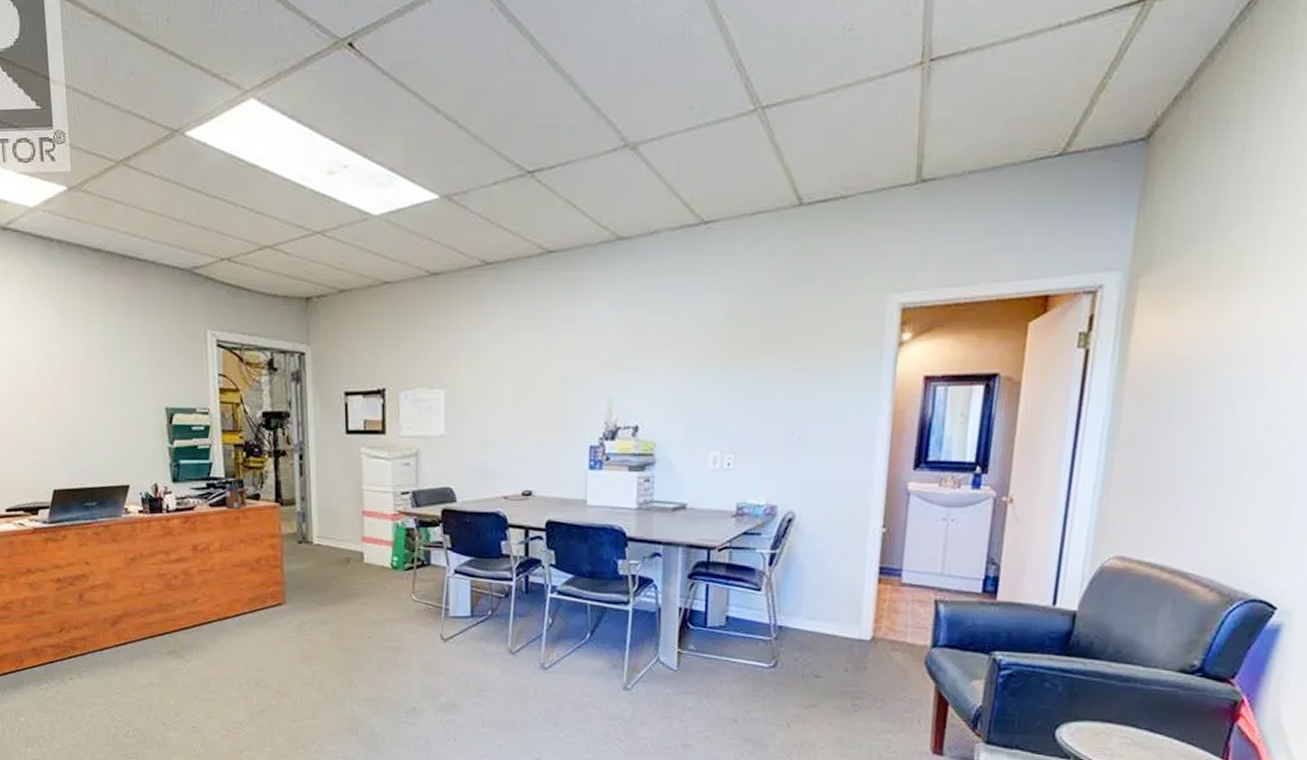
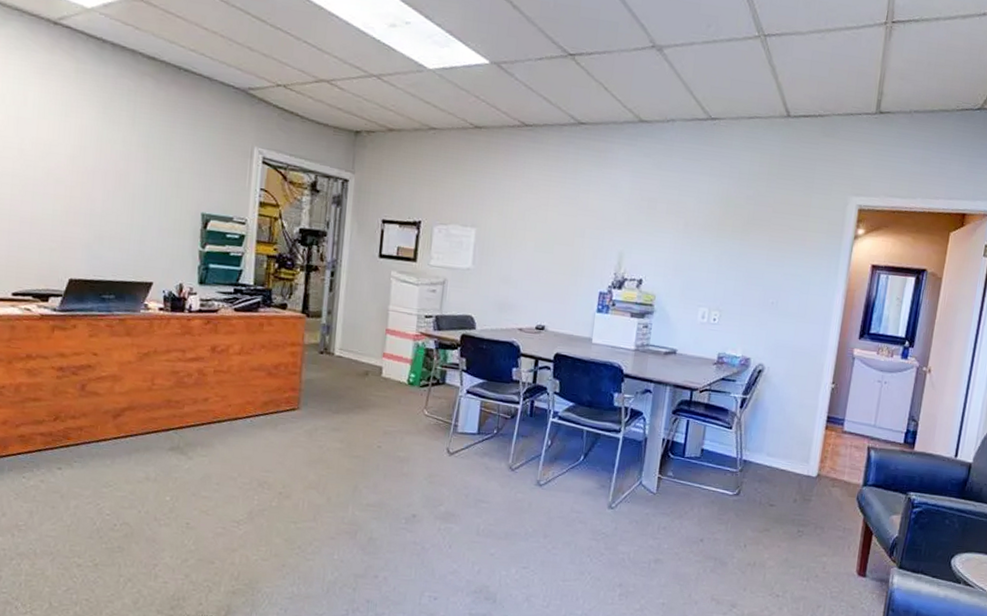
desk organizer: present [225,481,247,509] -> none [251,289,274,316]

